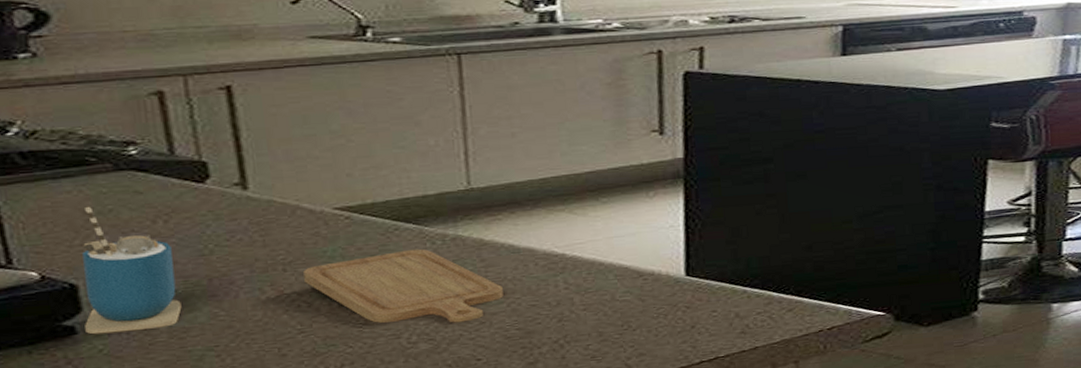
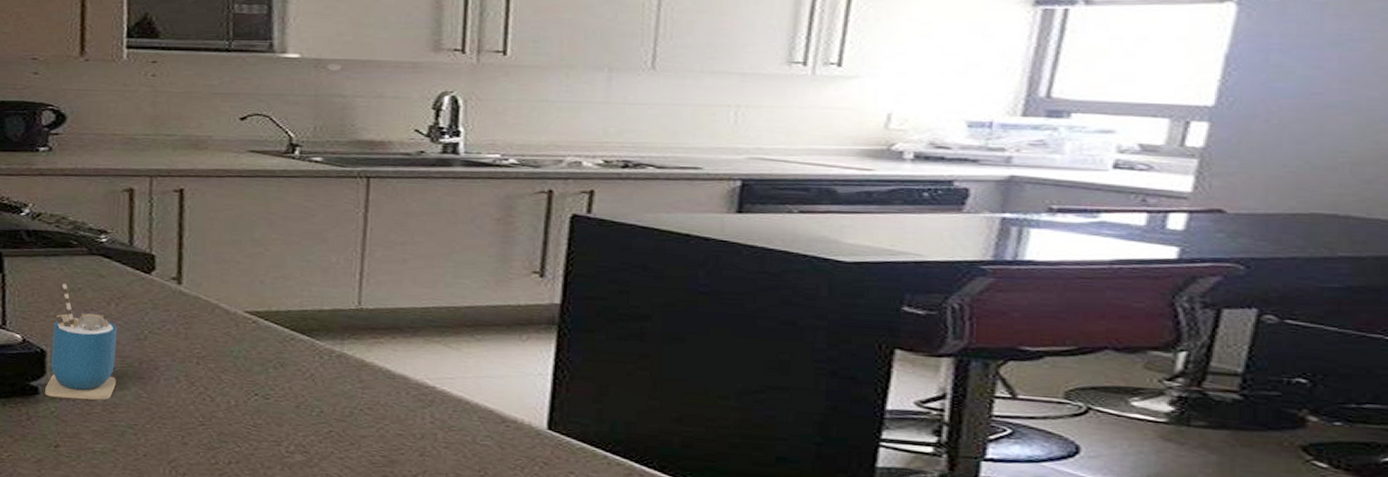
chopping board: present [303,249,503,323] -> none [212,360,375,440]

